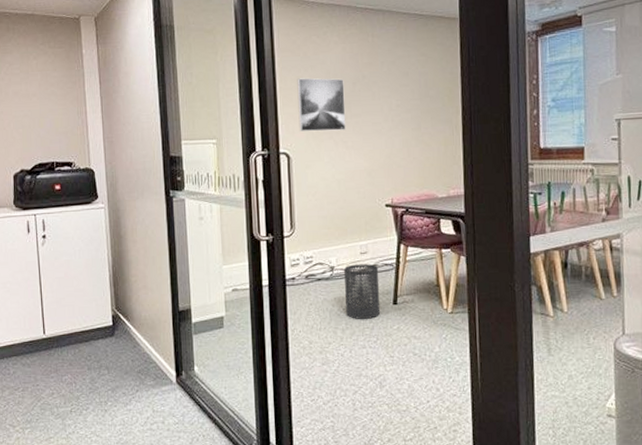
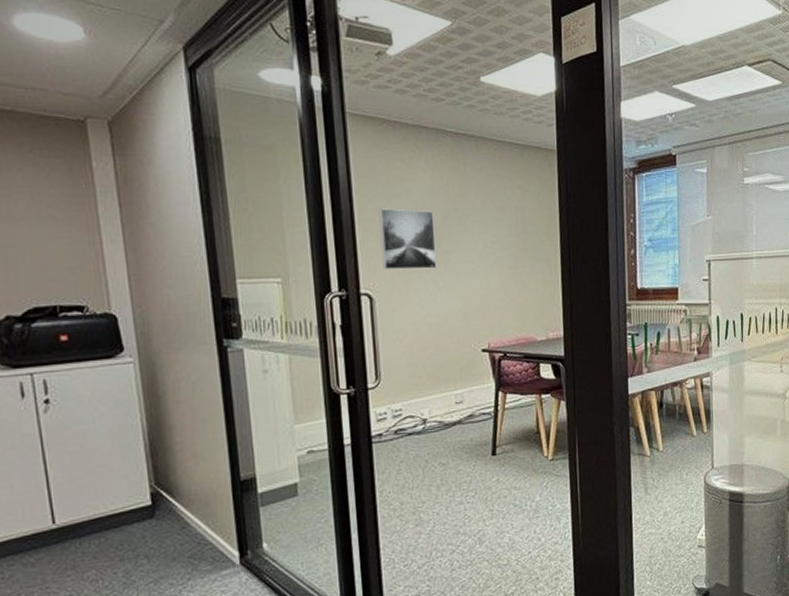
trash can: present [344,264,380,319] -> none [438,414,478,474]

